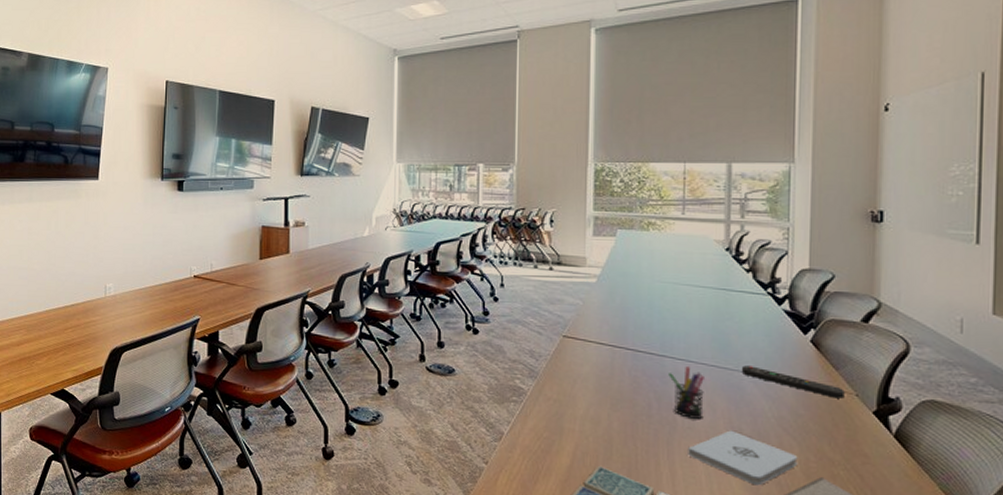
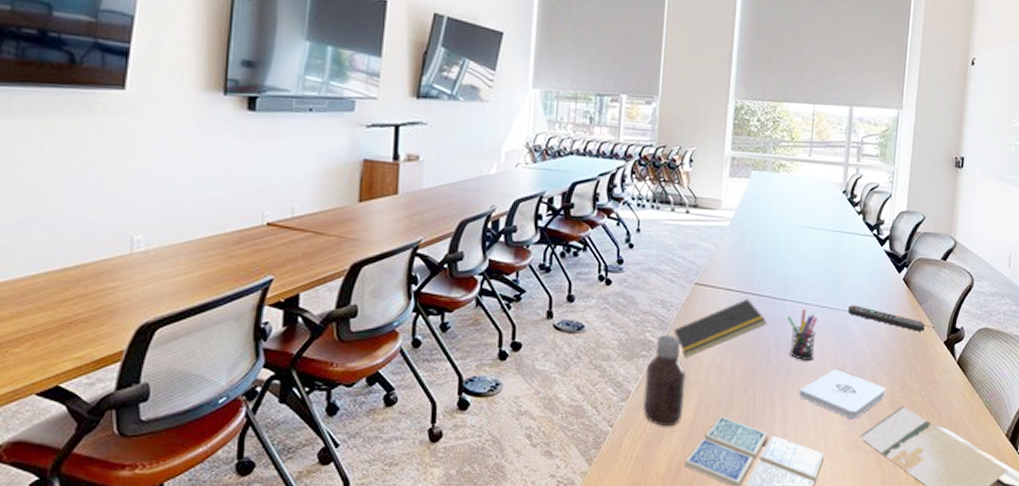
bottle: none [516,383,559,470] -> present [643,335,686,427]
notepad: none [543,353,646,406] -> present [673,298,768,358]

